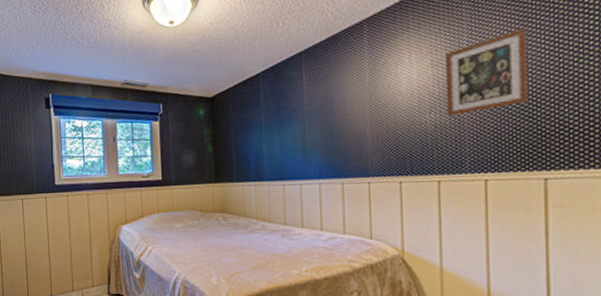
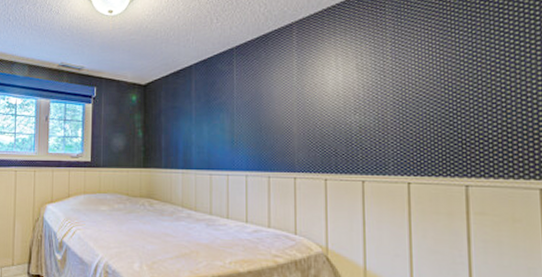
picture frame: present [444,27,528,117] -> none [369,40,449,119]

